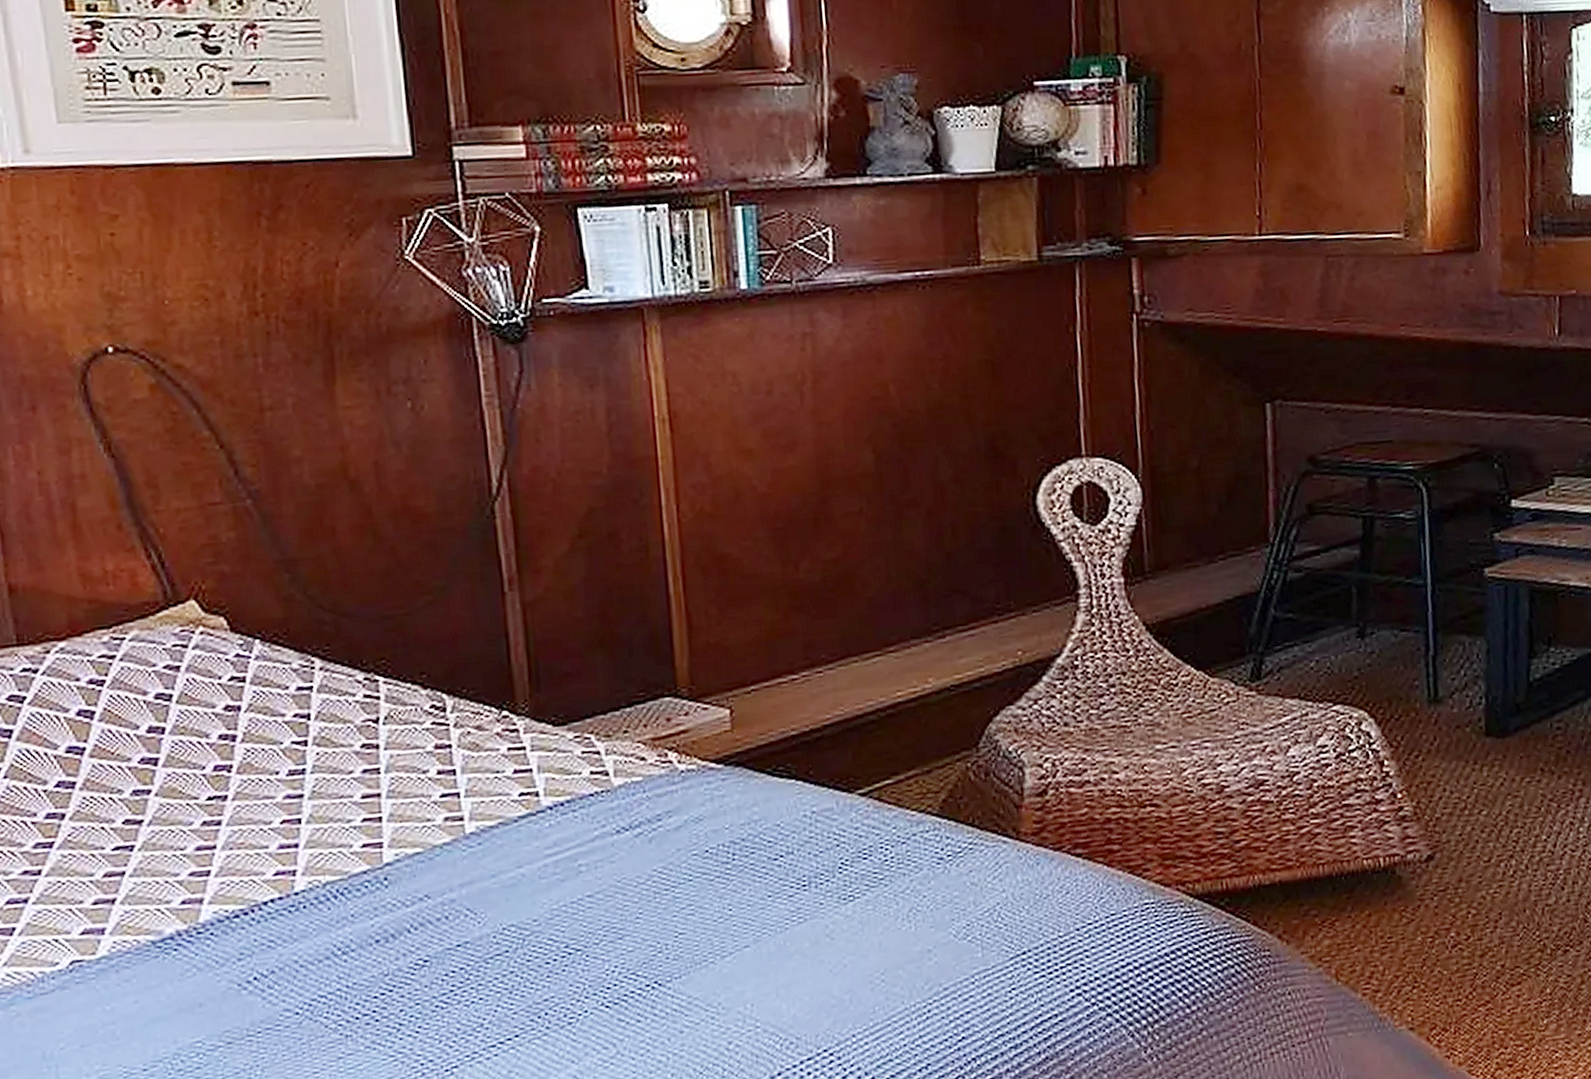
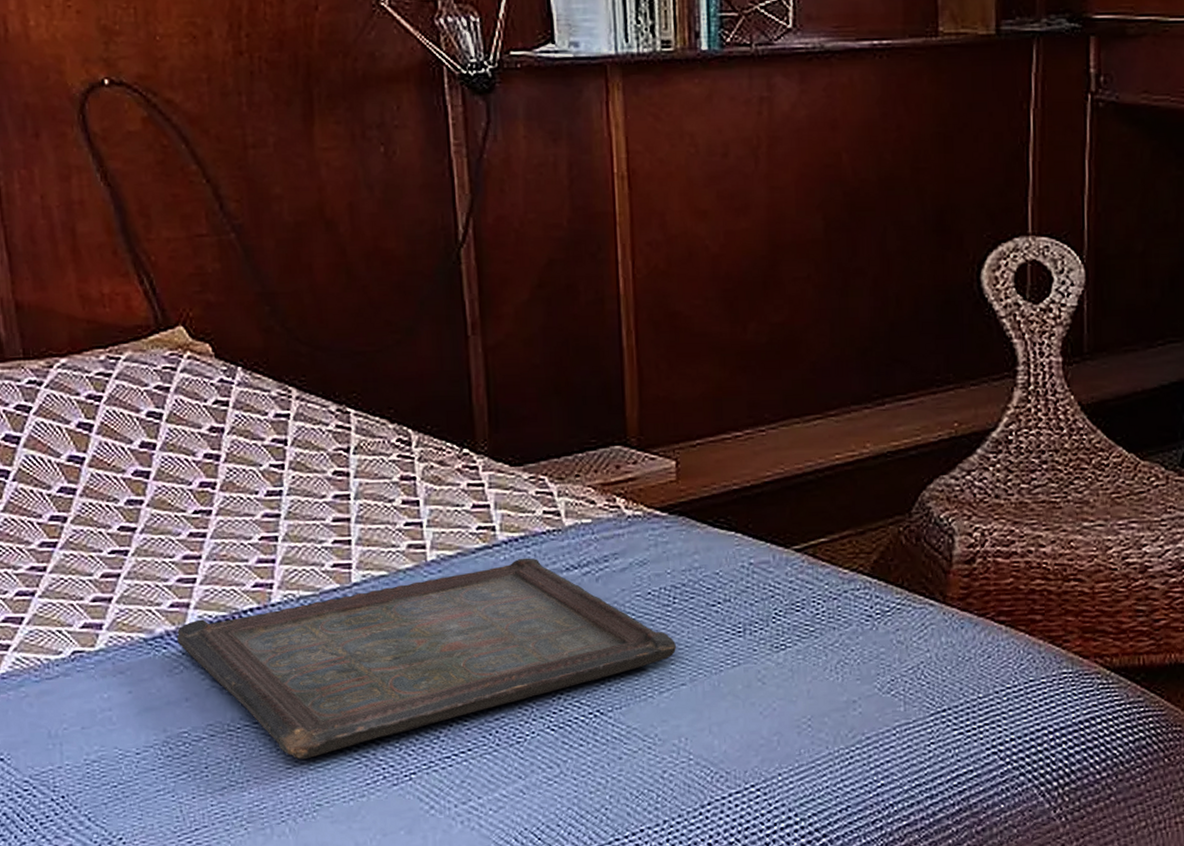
serving tray: none [189,822,738,1062] -> present [177,558,677,760]

